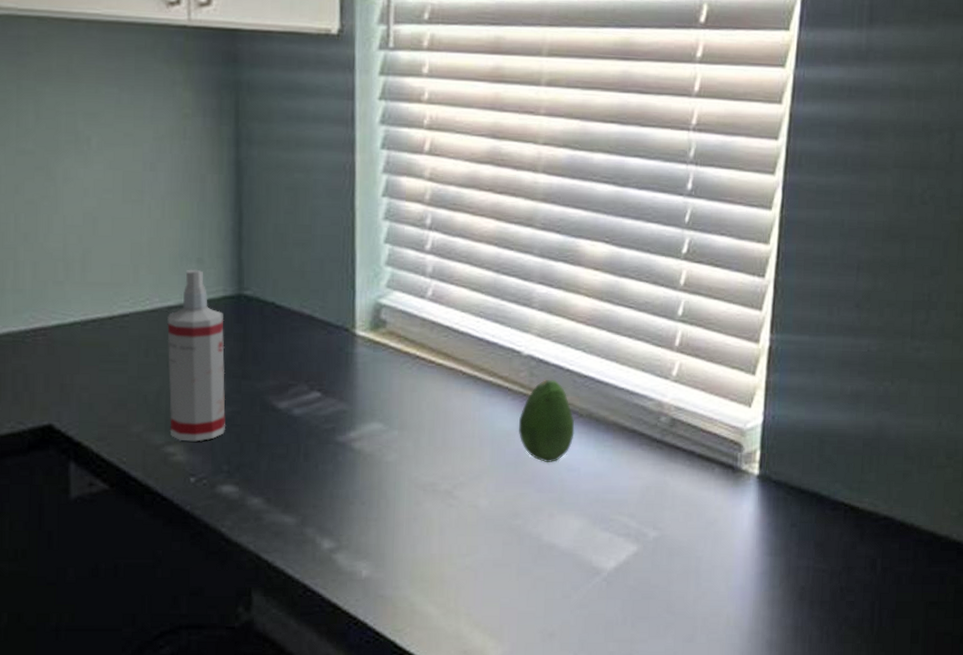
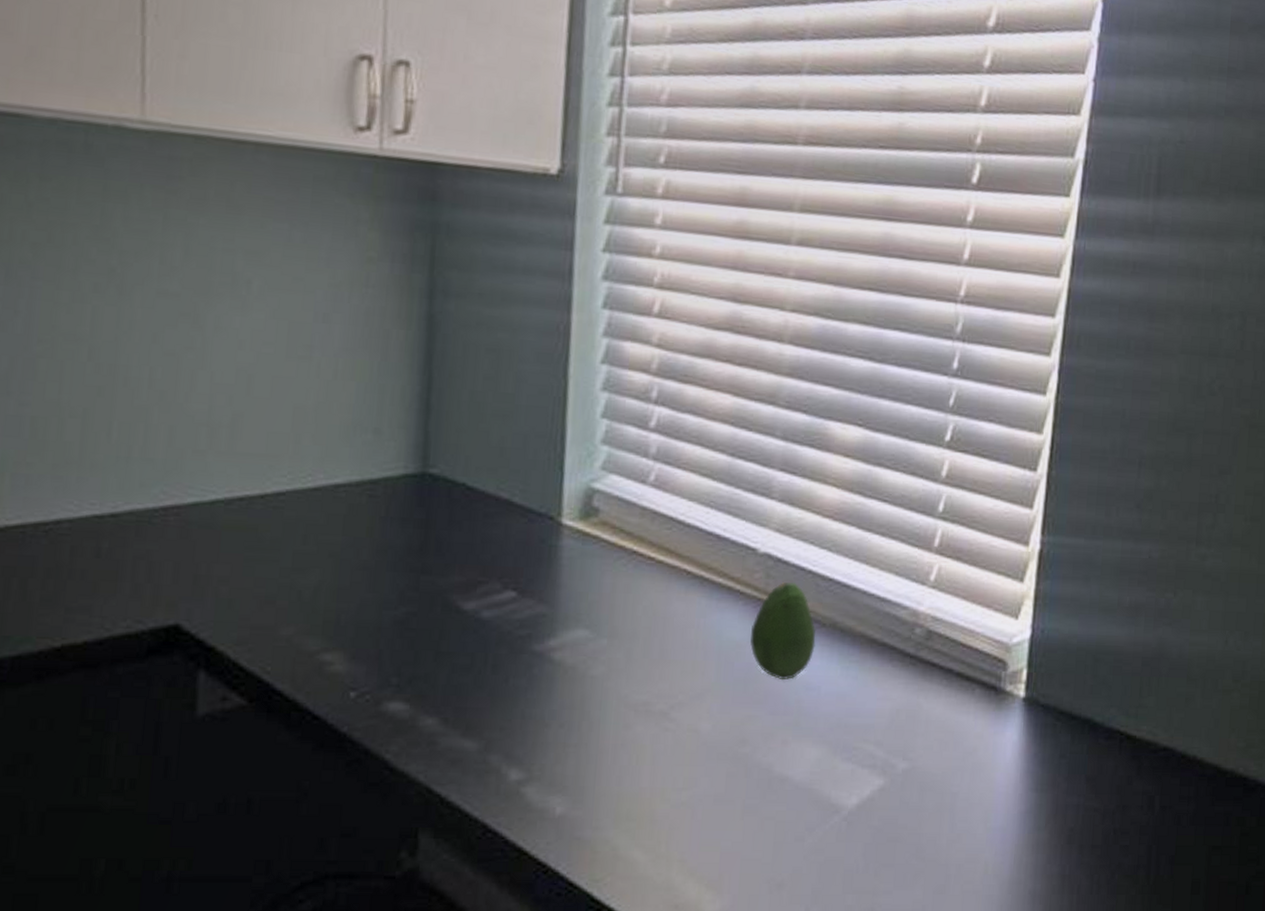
spray bottle: present [167,269,226,442] -> none [328,440,403,649]

